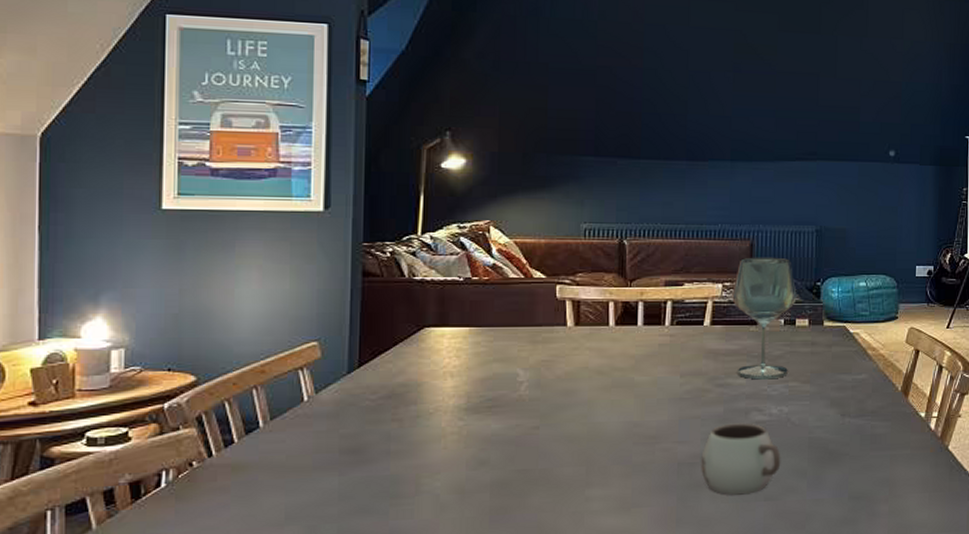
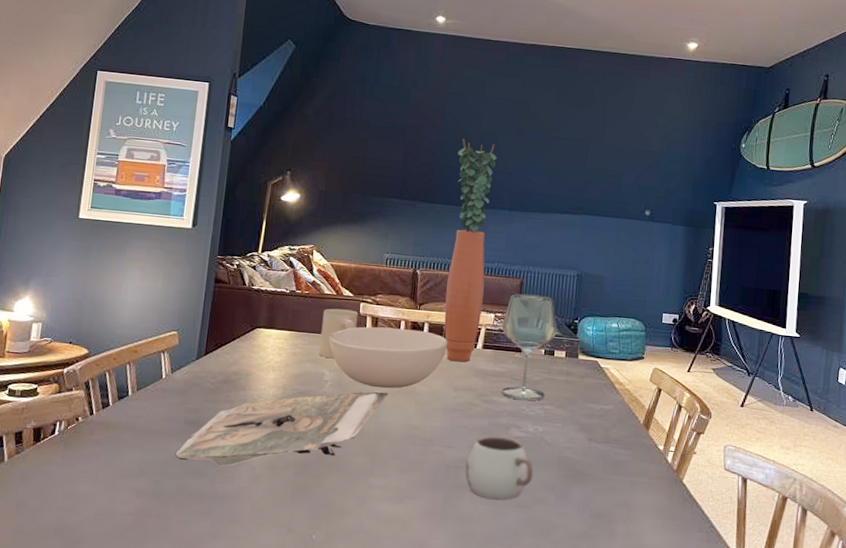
magazine: none [331,387,601,501] -> present [175,392,389,467]
cup: none [508,295,555,355] -> present [318,308,359,359]
bowl: none [519,311,669,384] -> present [328,326,448,389]
vase: none [661,79,711,343] -> present [444,138,497,363]

